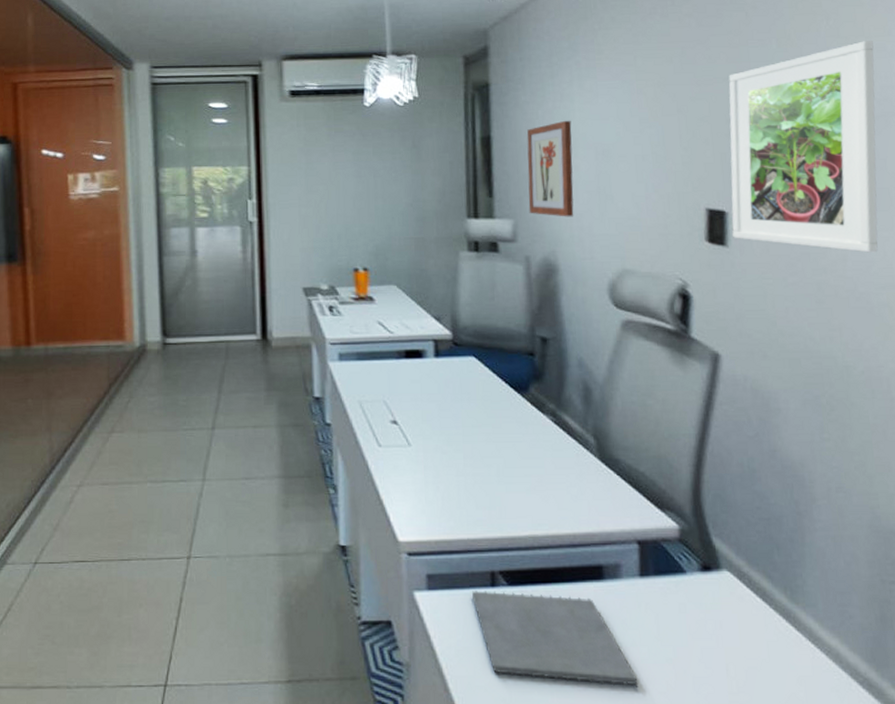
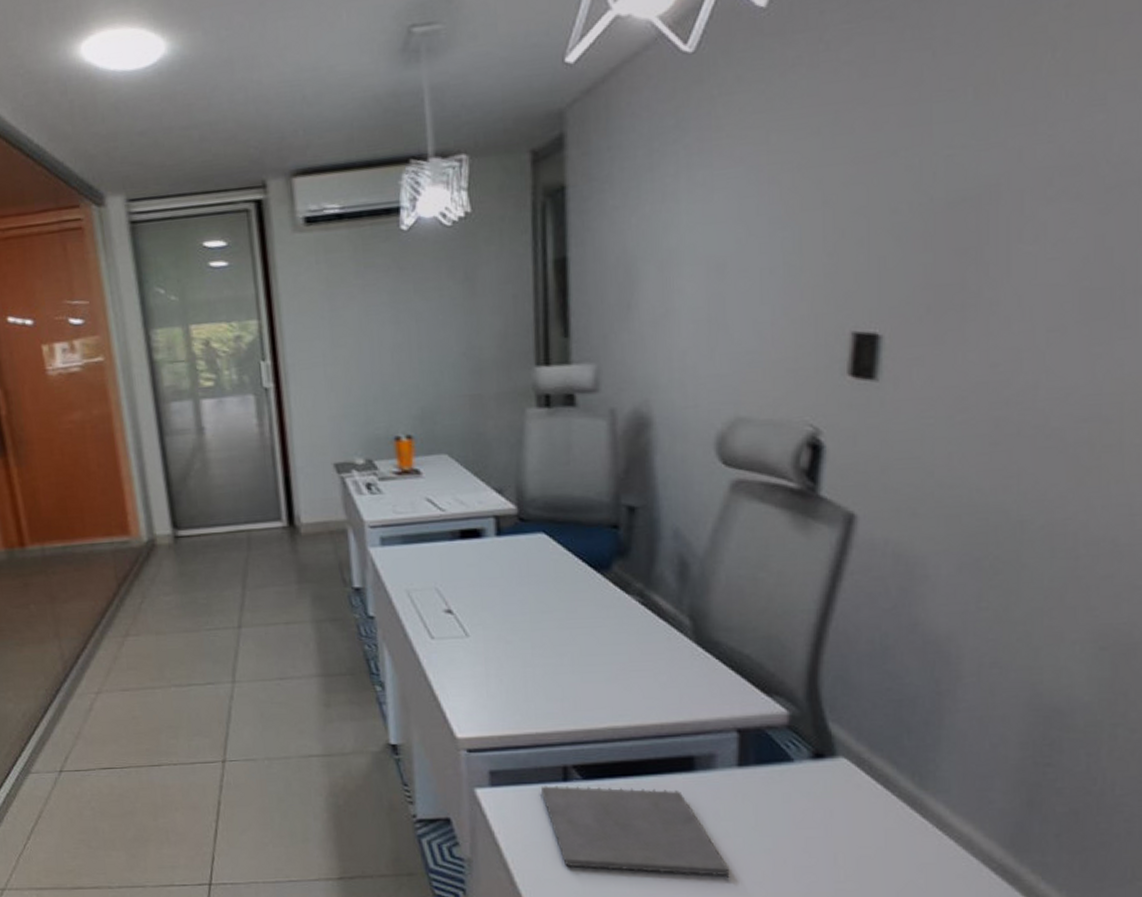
wall art: present [526,120,574,217] -> none [615,227,676,357]
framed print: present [728,41,878,253] -> none [886,76,1118,377]

